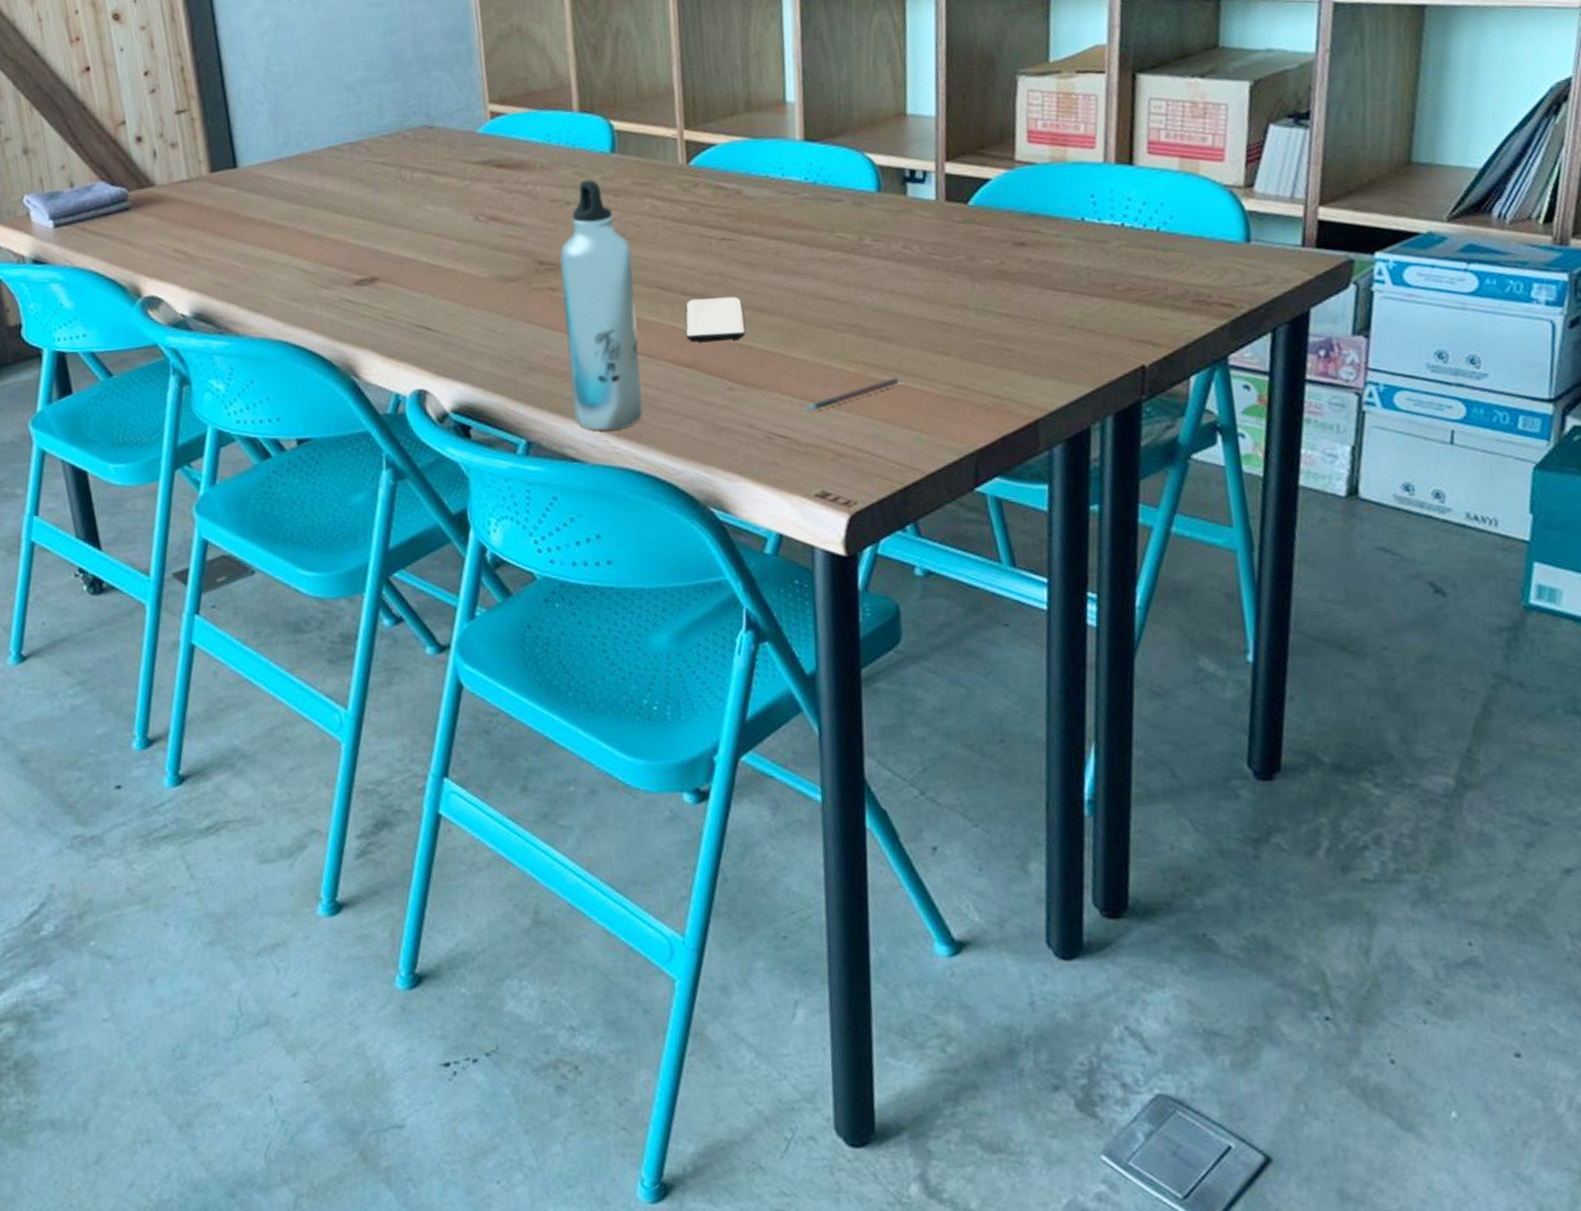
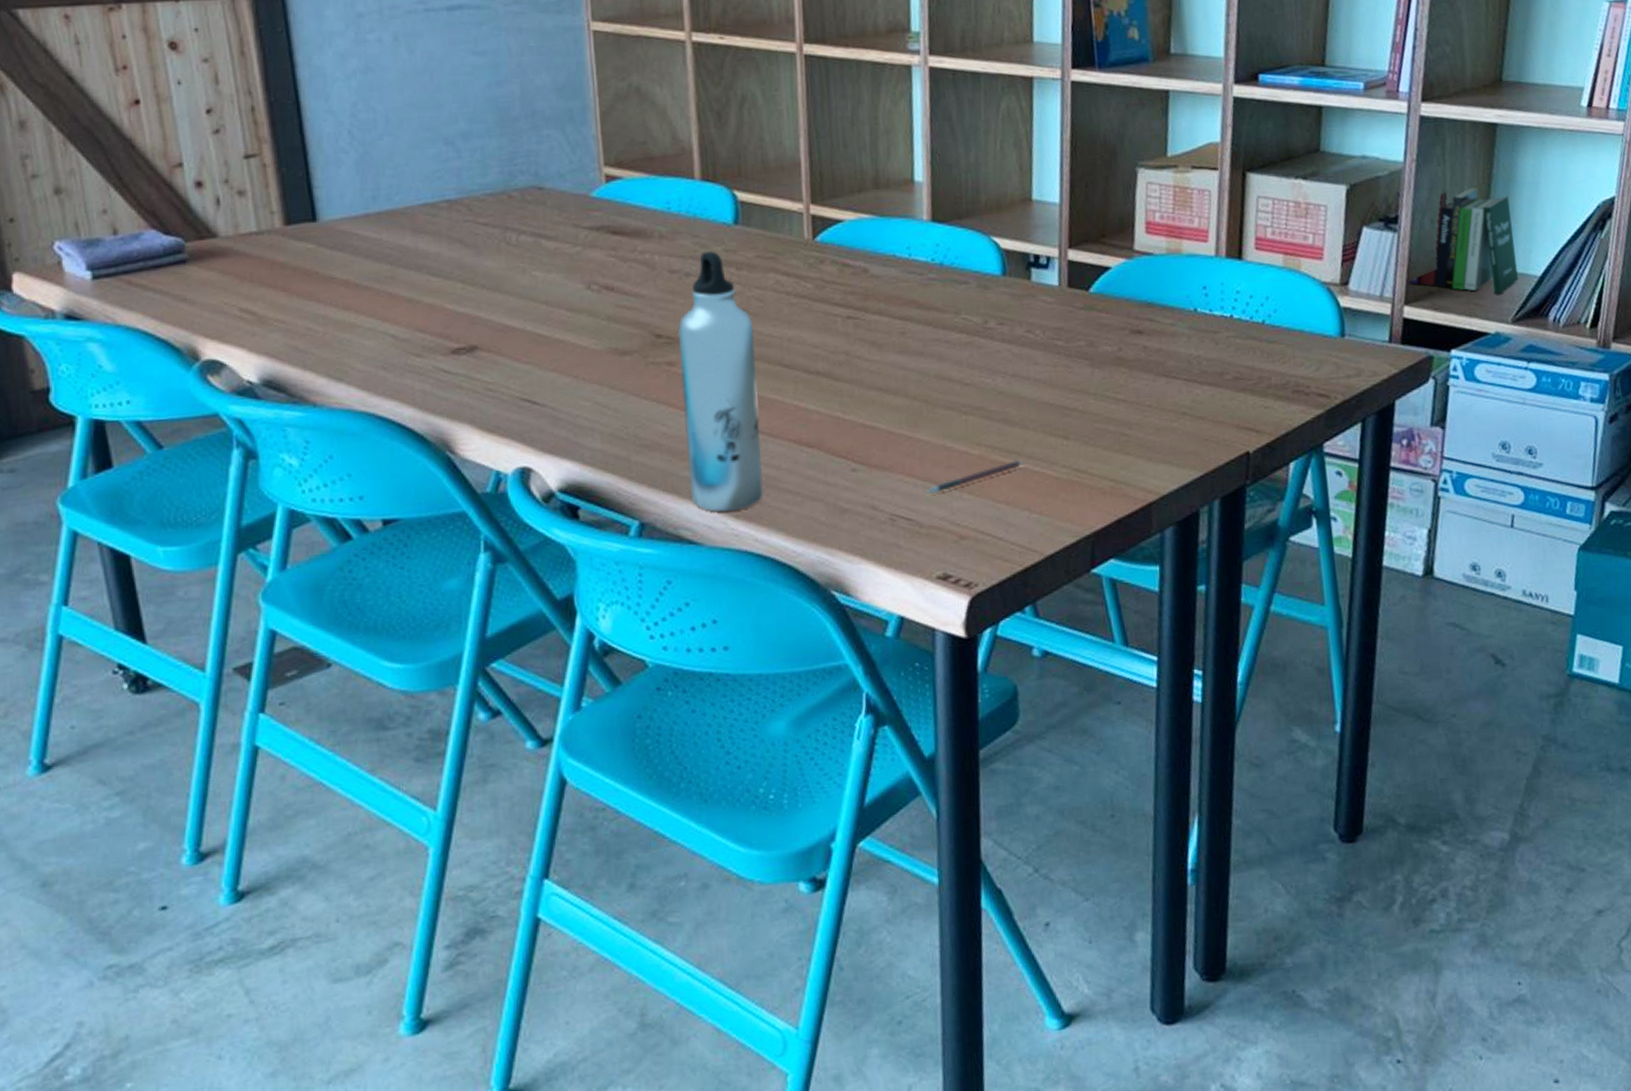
phone: present [686,296,745,342] -> none [809,376,869,422]
books: none [1321,75,1454,190] -> present [1406,187,1518,294]

